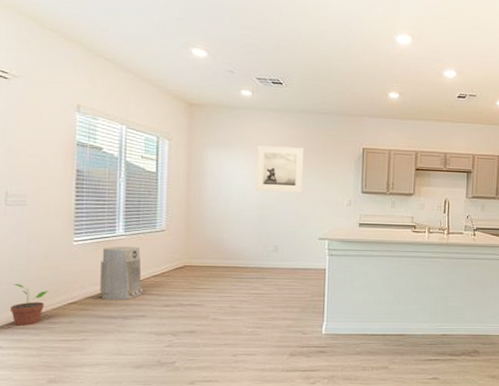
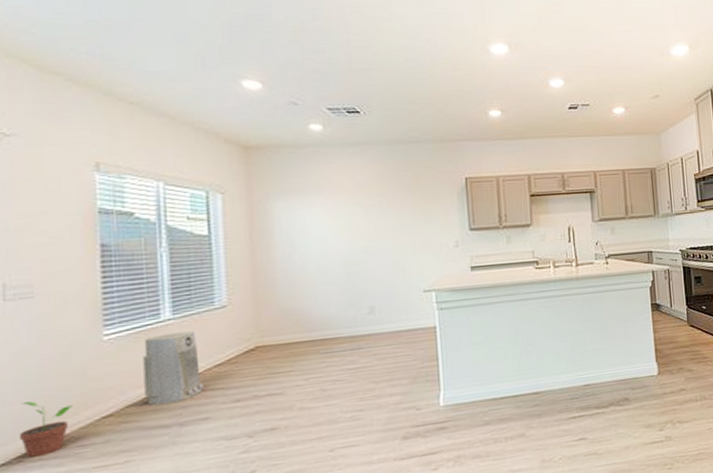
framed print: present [256,145,305,193] -> none [336,185,399,244]

